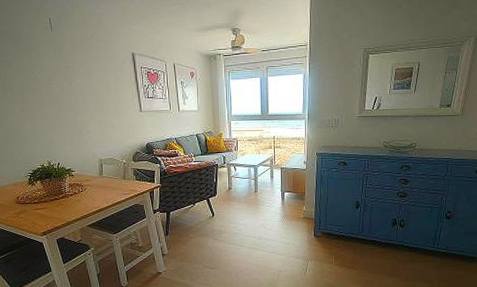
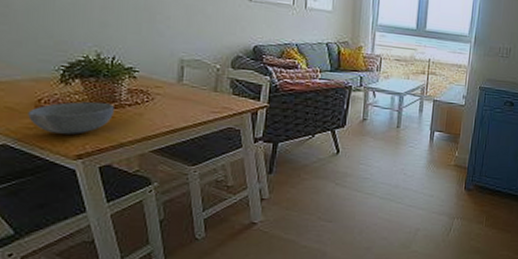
bowl: none [12,194,62,219] -> present [28,101,114,134]

